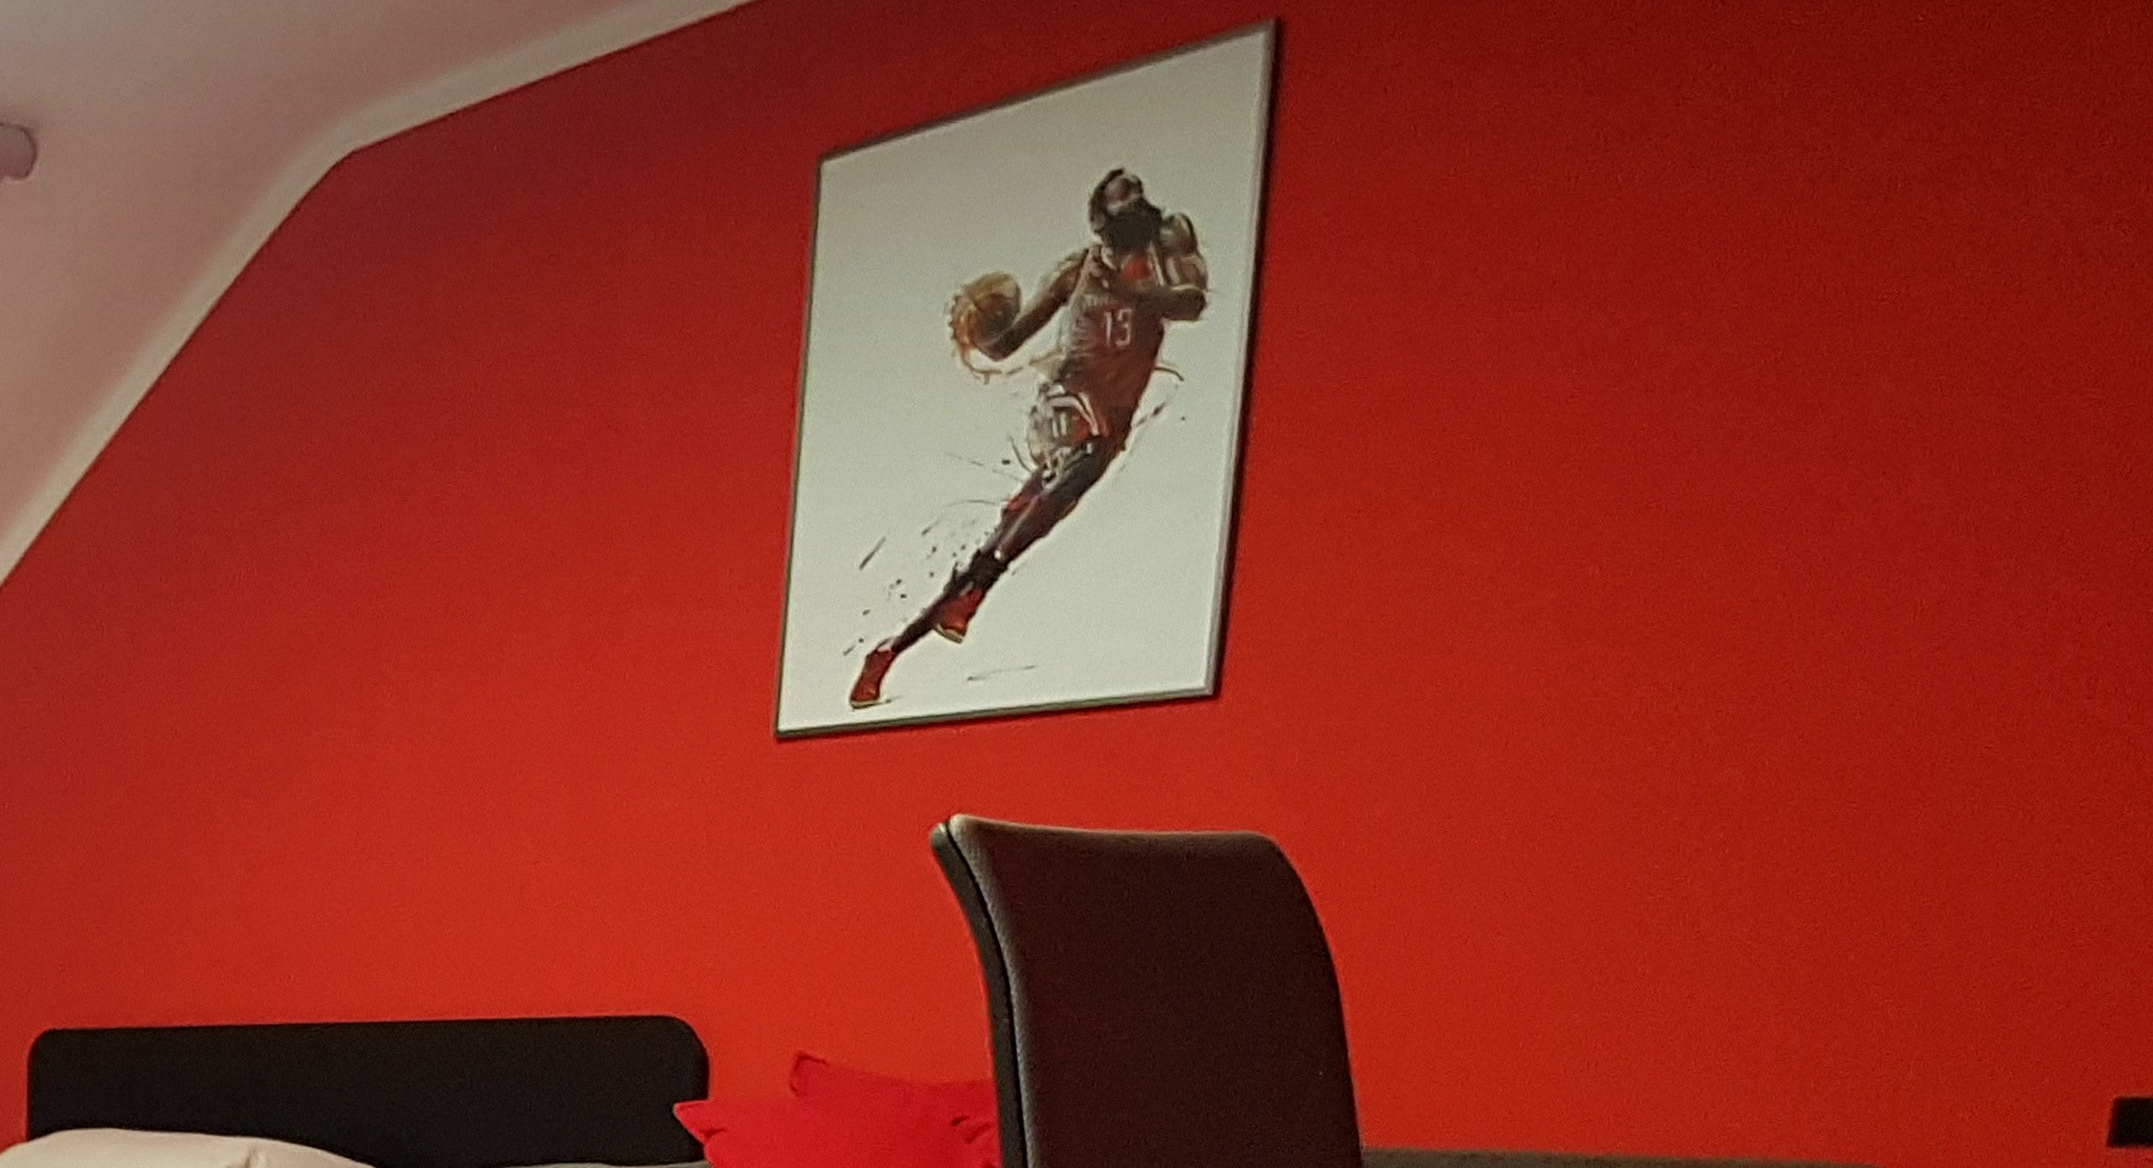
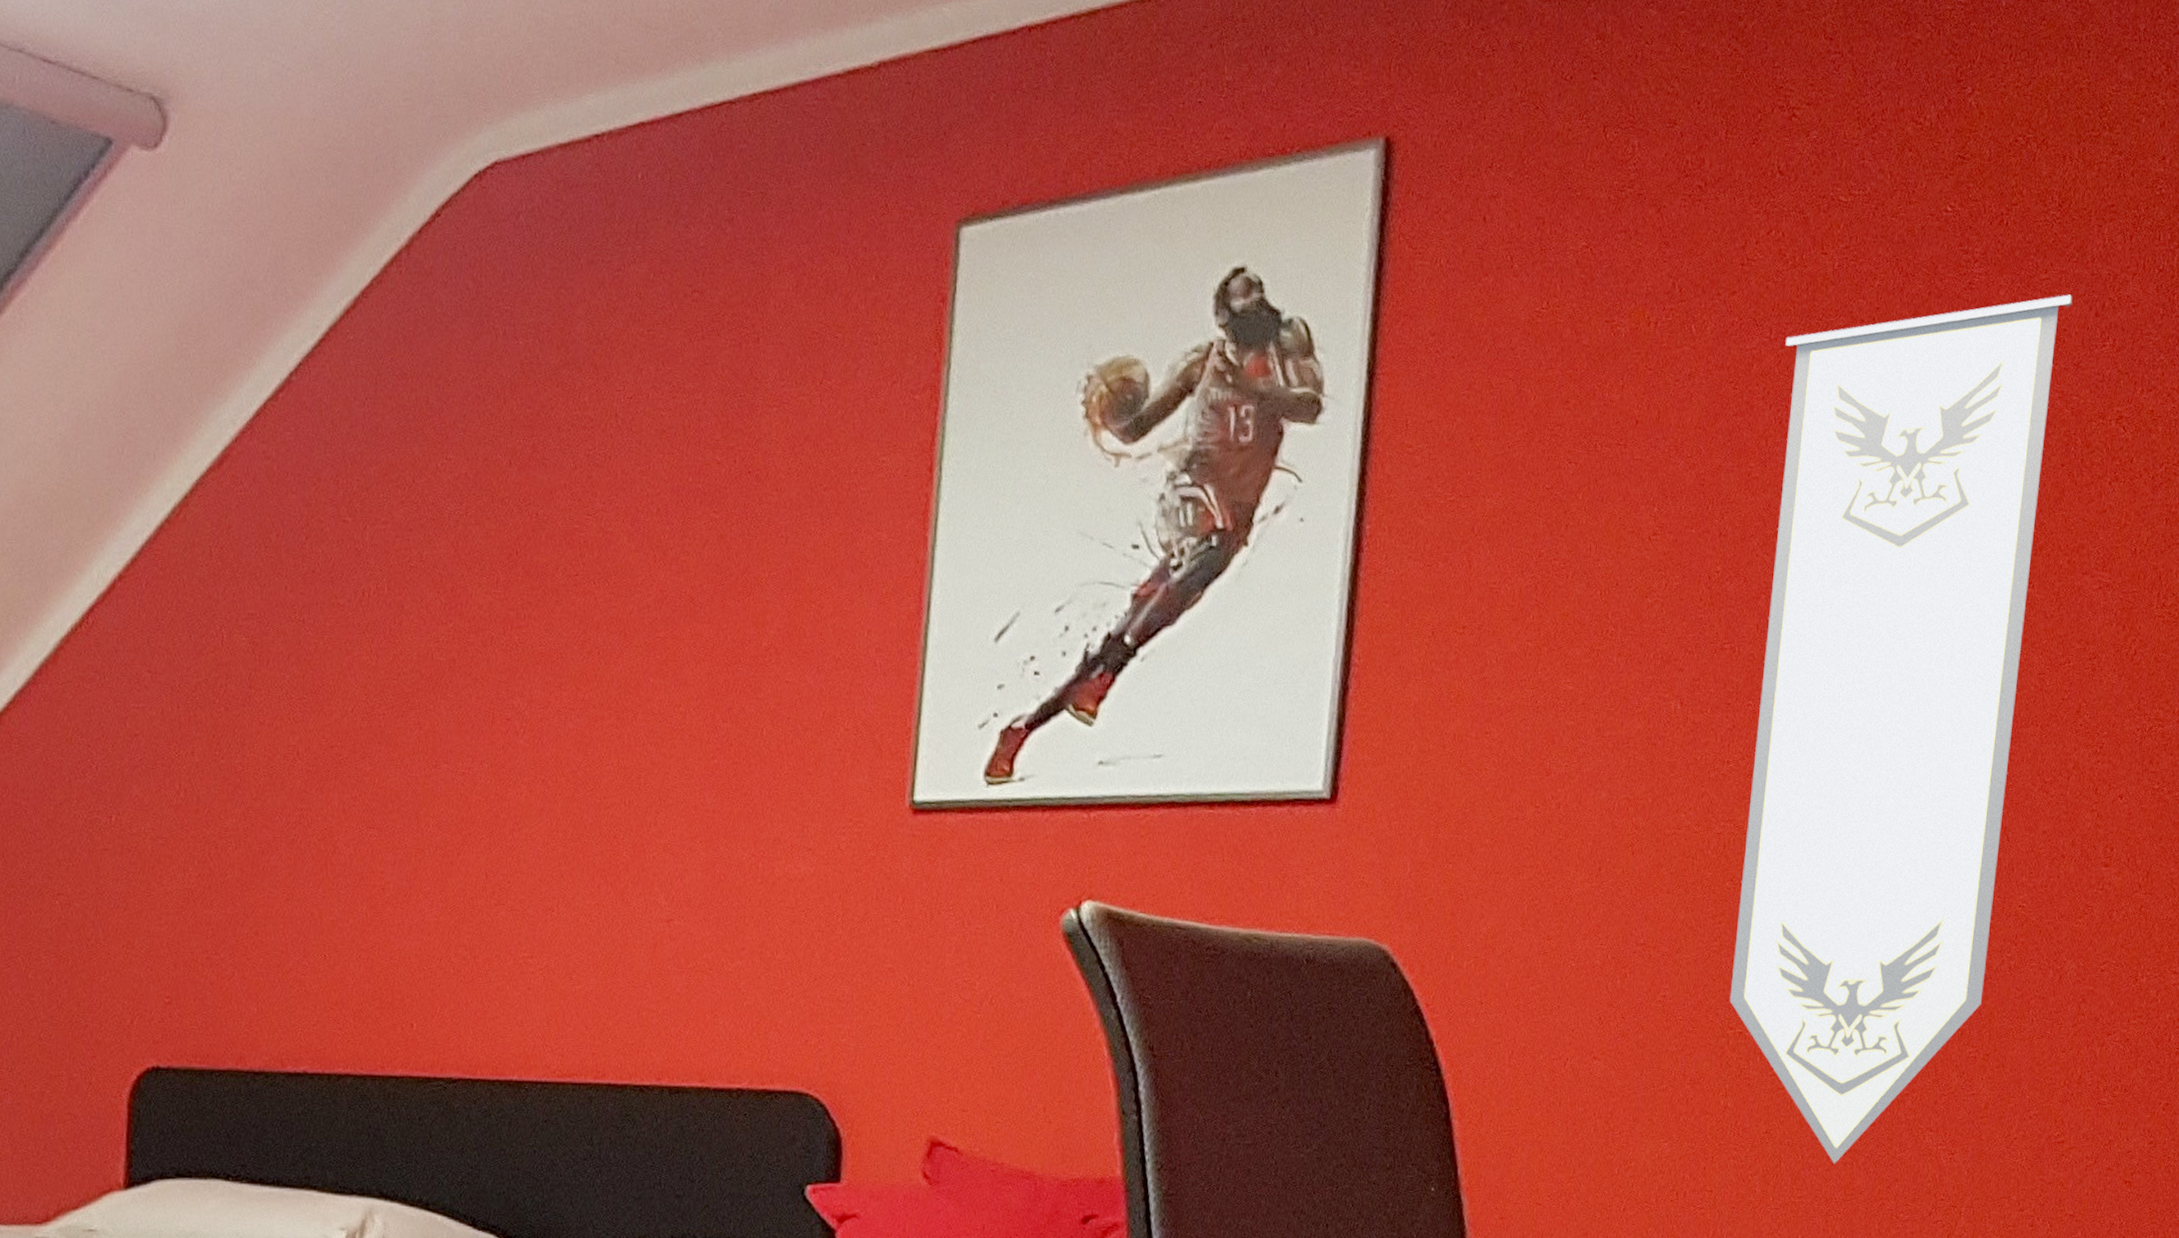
pennant: none [1649,94,2067,1025] -> present [1729,294,2073,1164]

